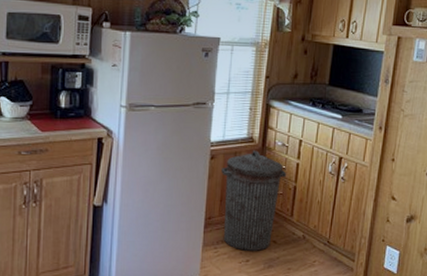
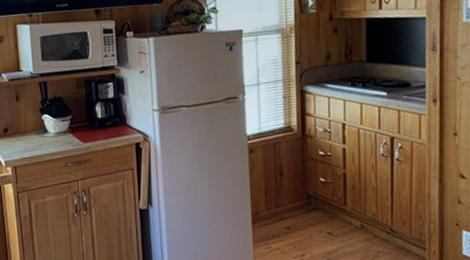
trash can: present [221,150,287,251] -> none [262,139,334,245]

